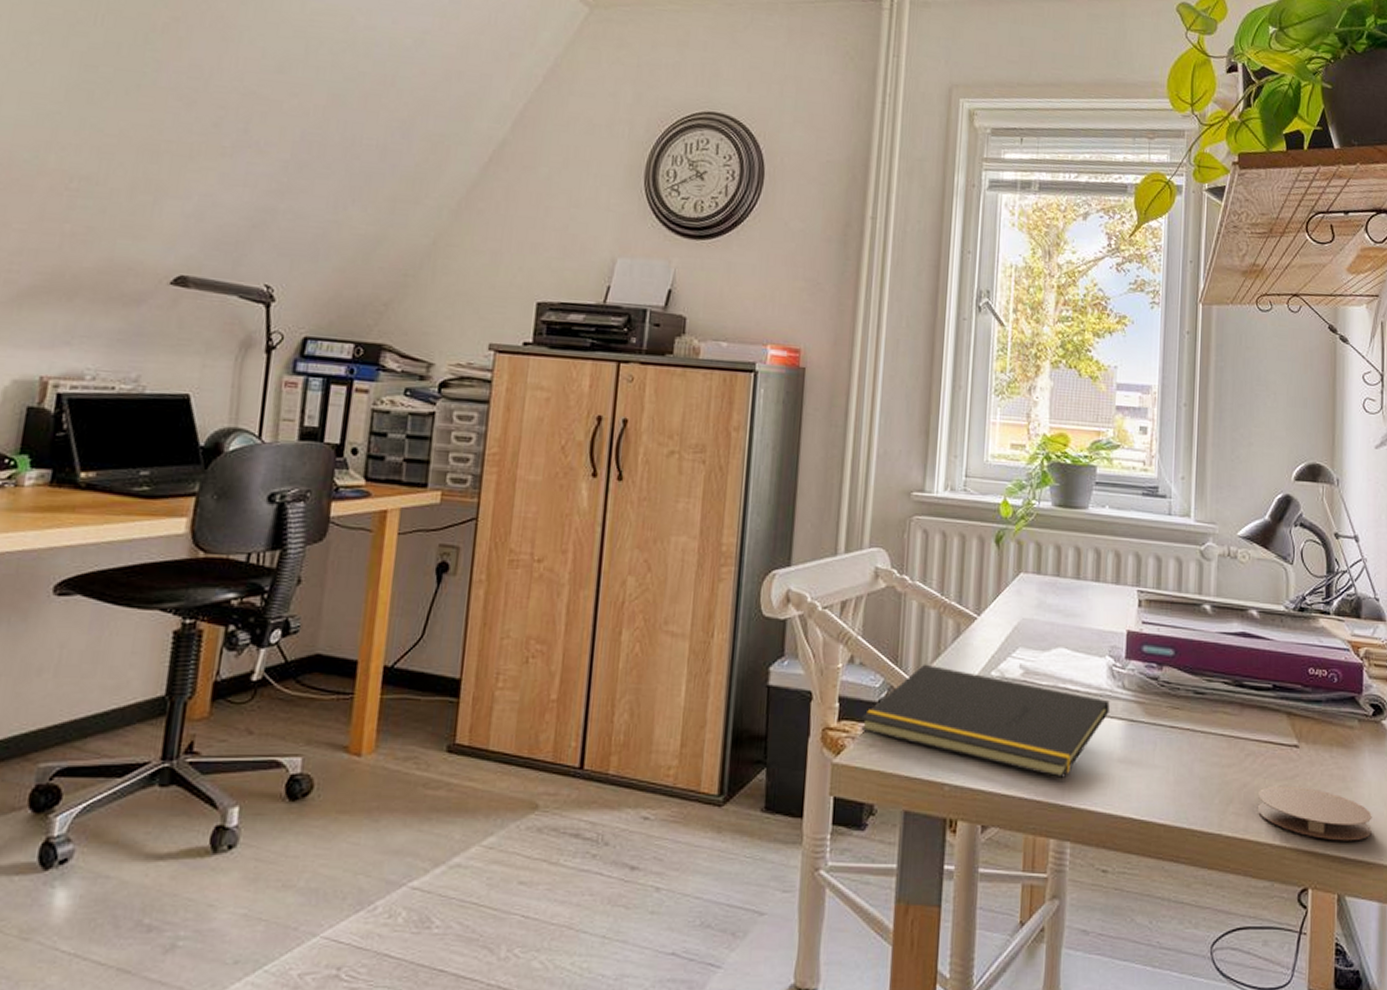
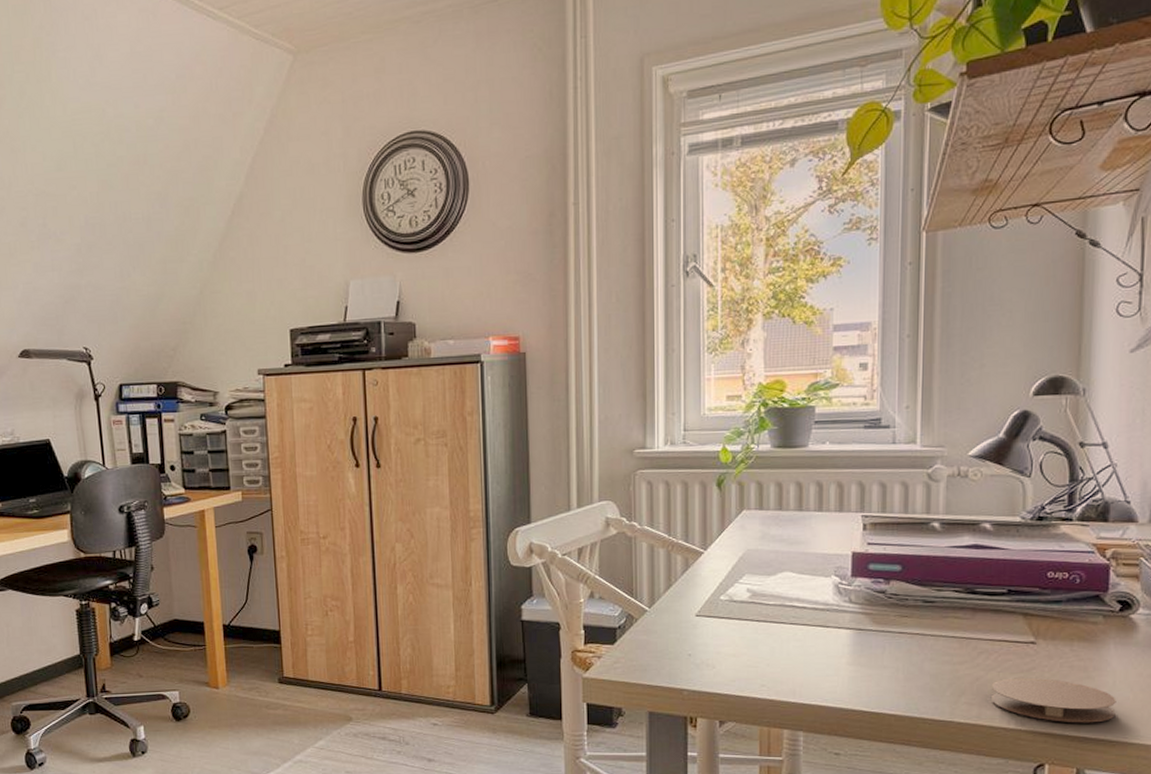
notepad: present [860,664,1110,779] -> none [604,594,837,681]

